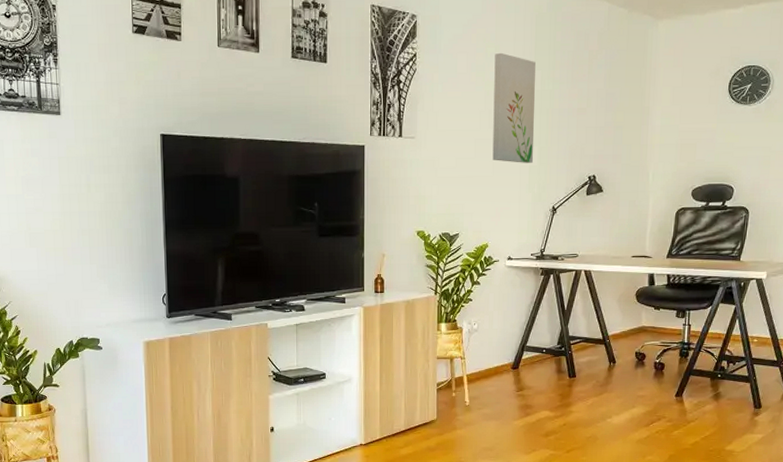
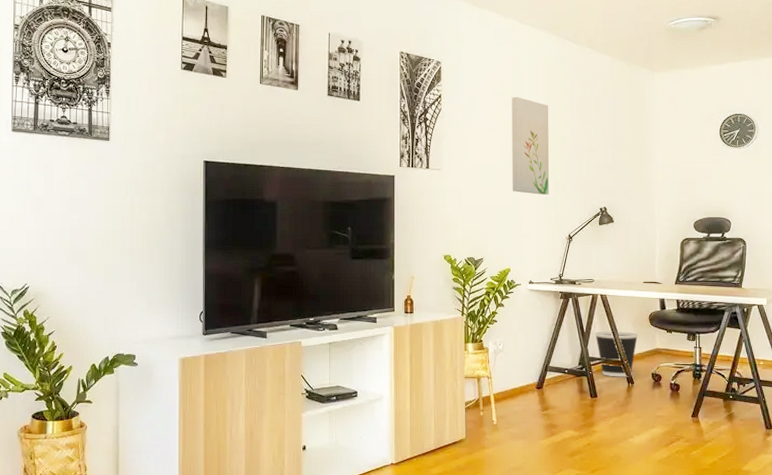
wastebasket: none [576,309,624,357] -> present [595,332,639,377]

